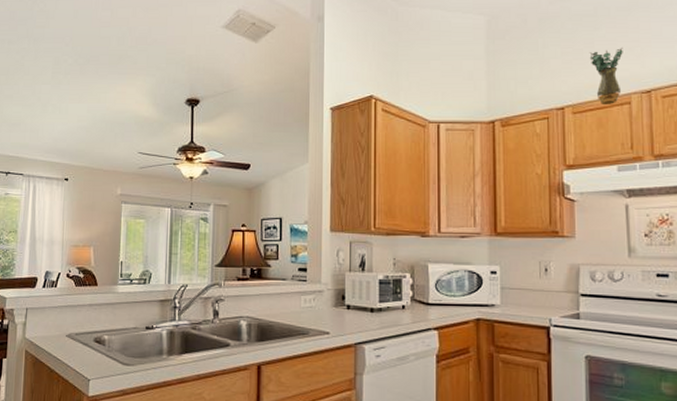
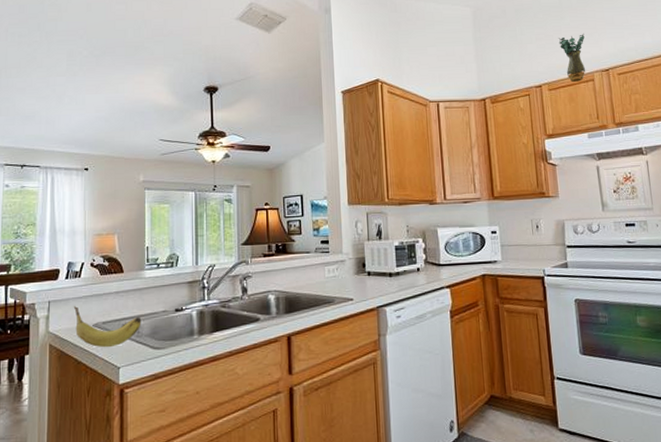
fruit: none [49,314,113,359] -> present [73,305,142,348]

